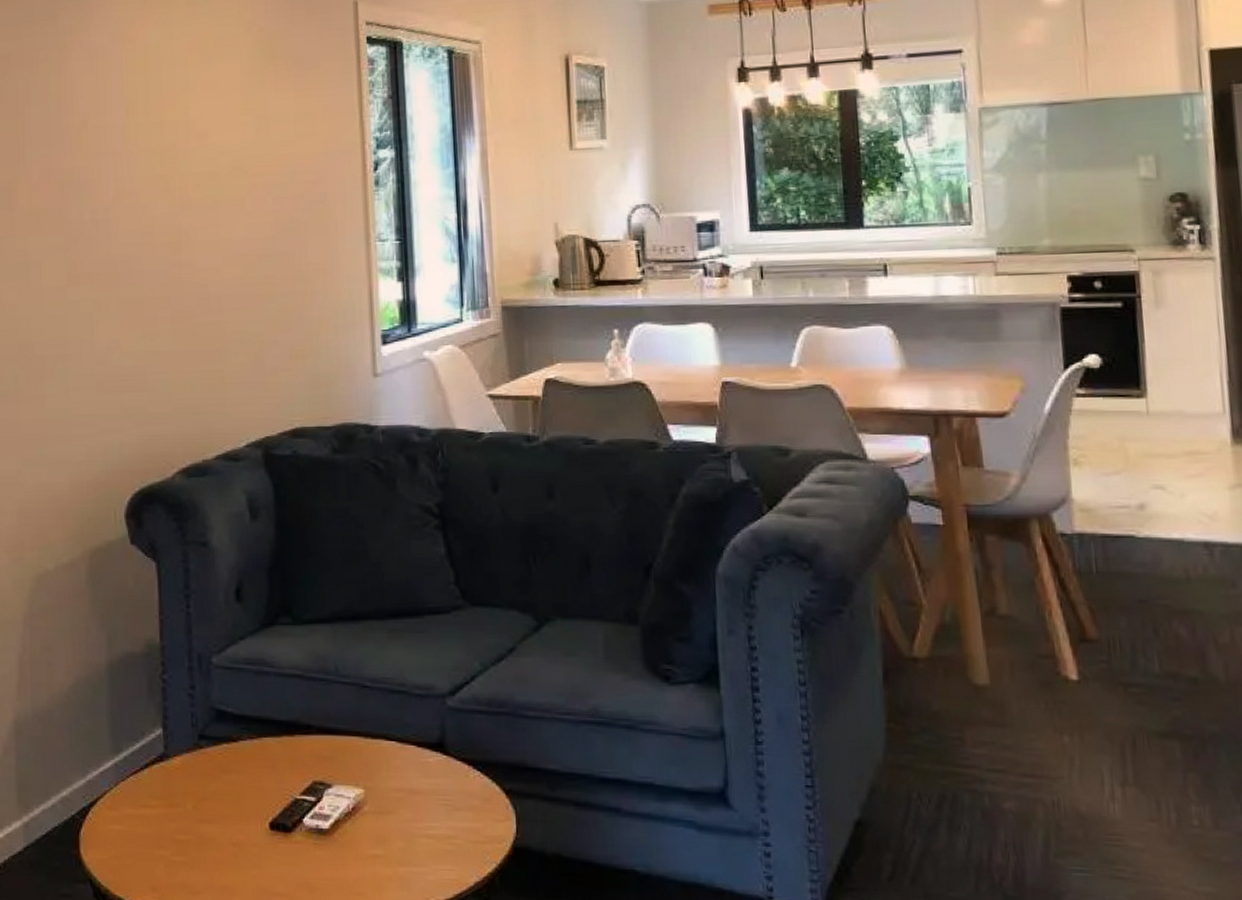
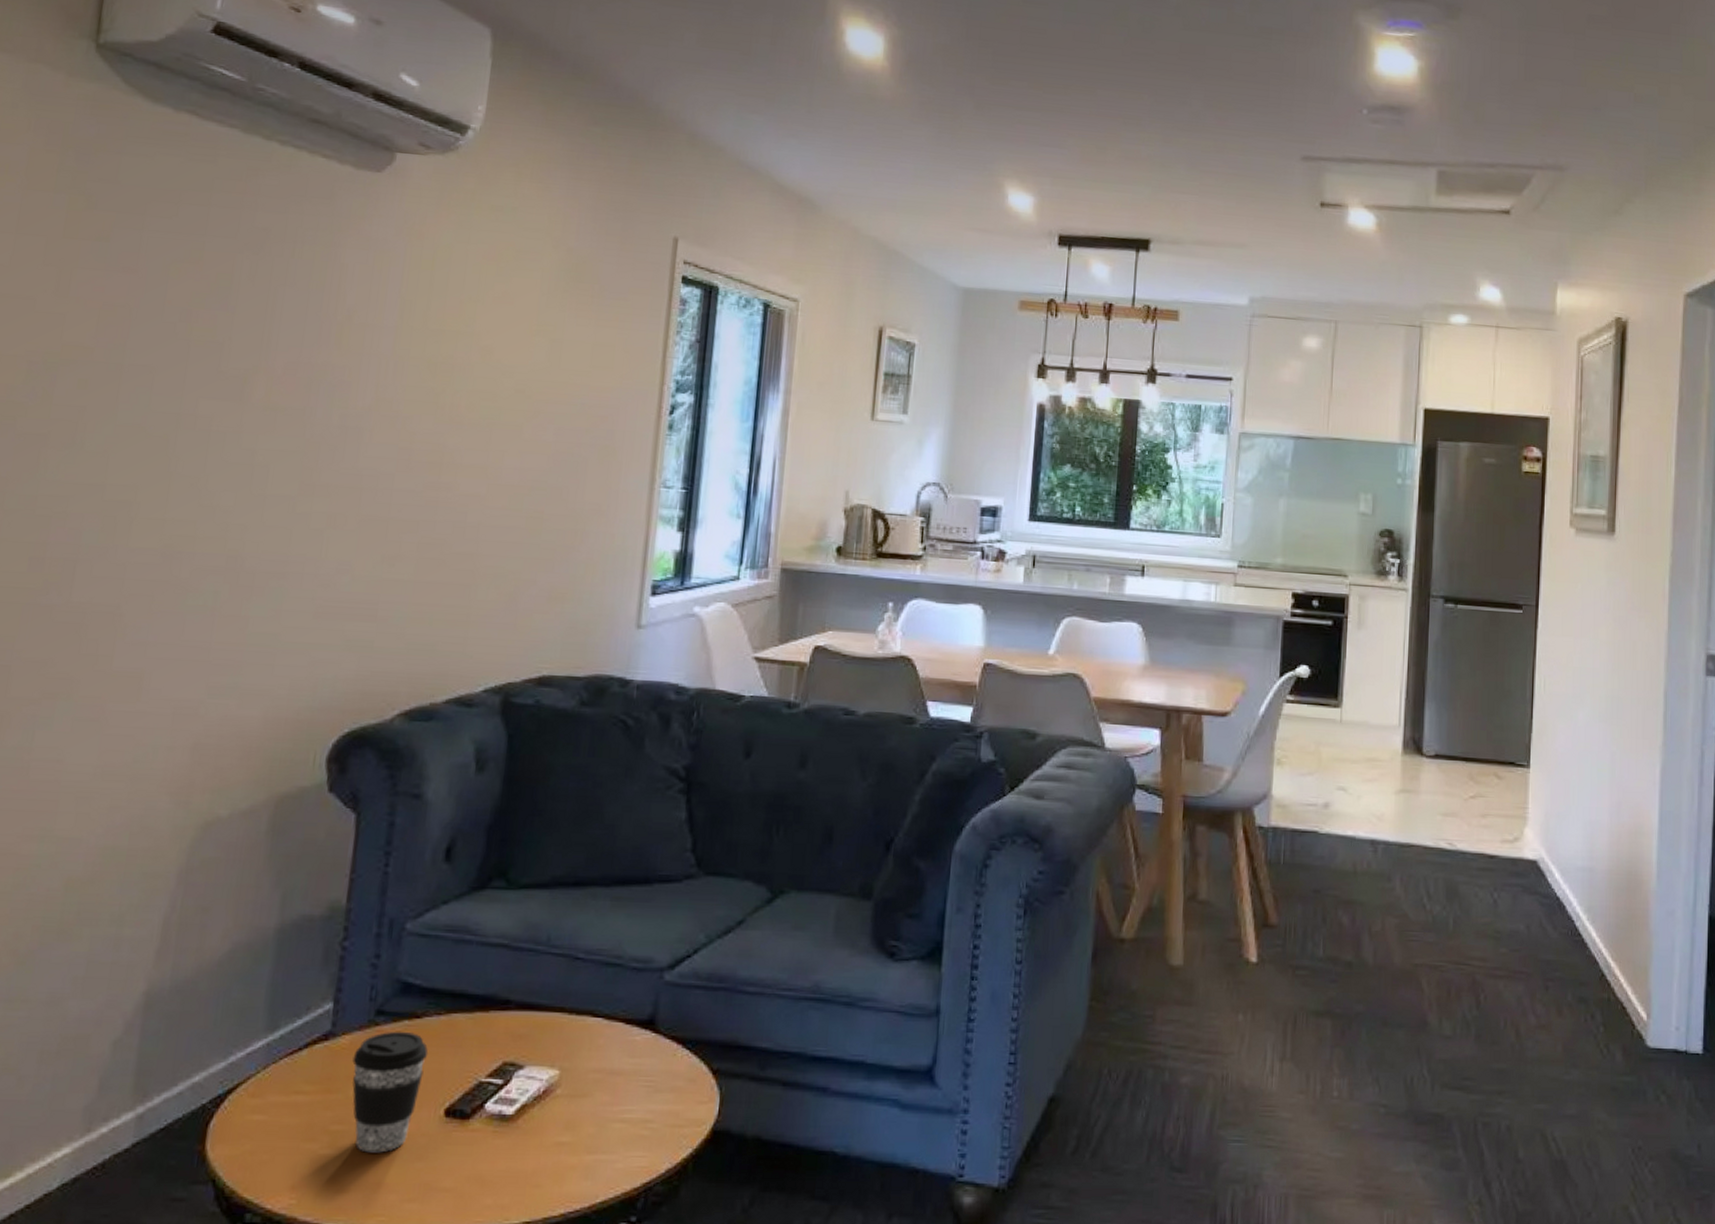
coffee cup: none [186,753,248,860] -> present [352,1031,429,1153]

